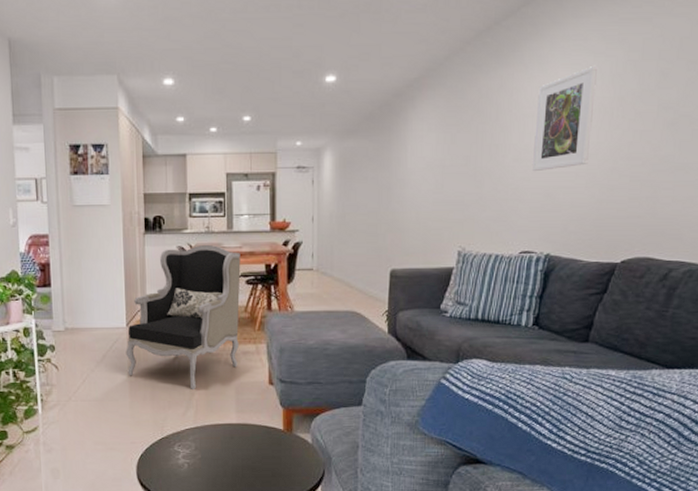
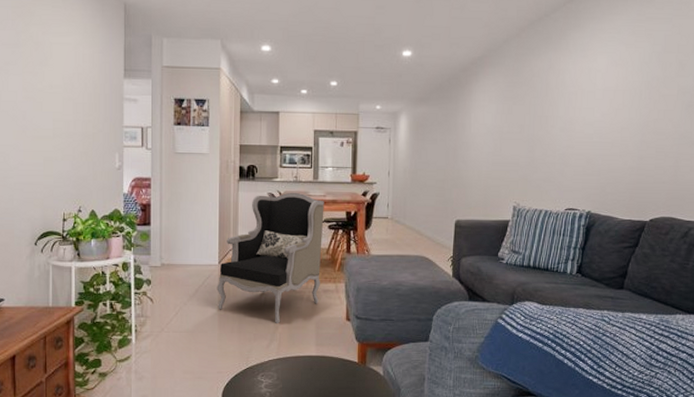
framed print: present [531,65,597,172] -> none [575,54,628,141]

